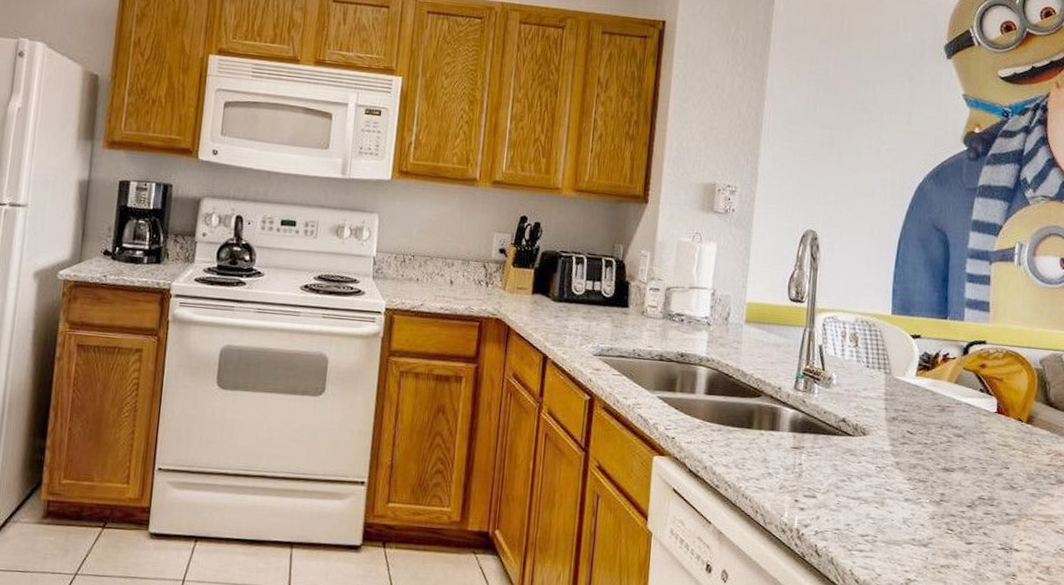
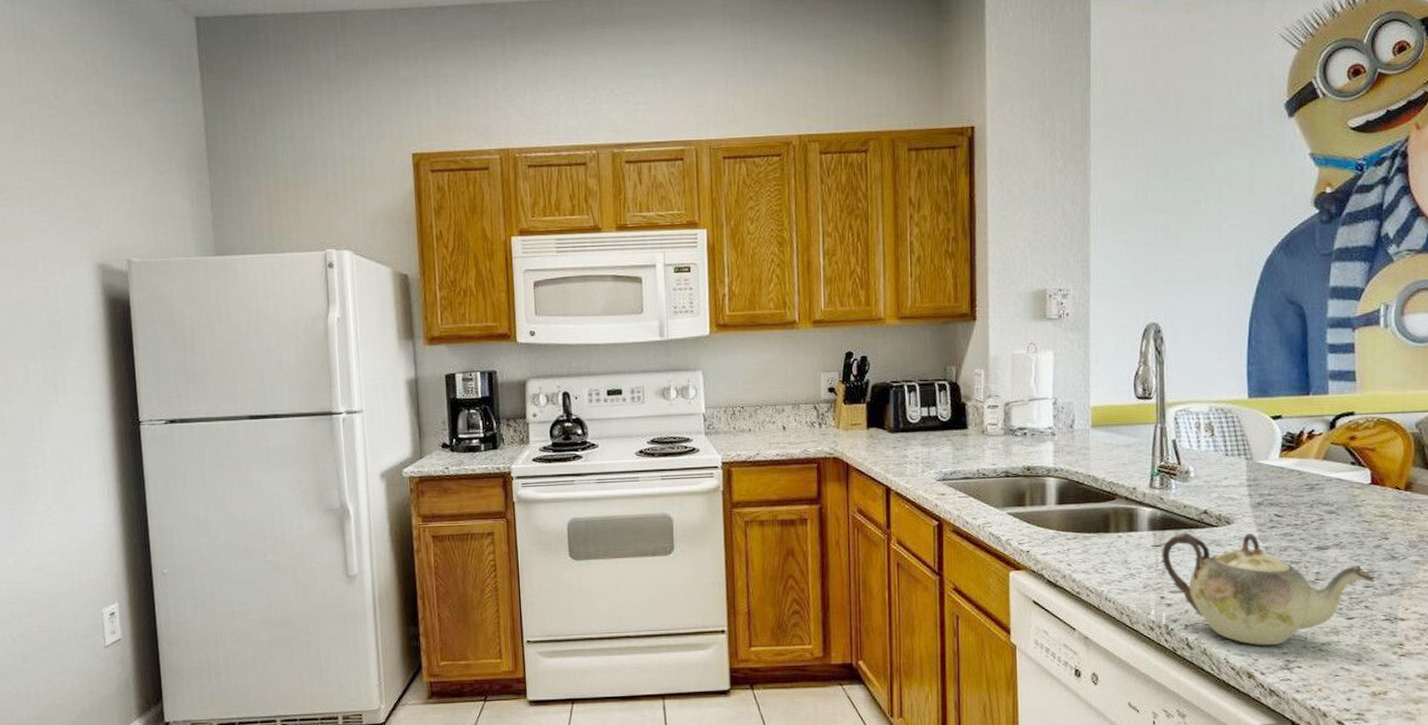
teapot: none [799,438,994,563] -> present [1162,532,1374,646]

